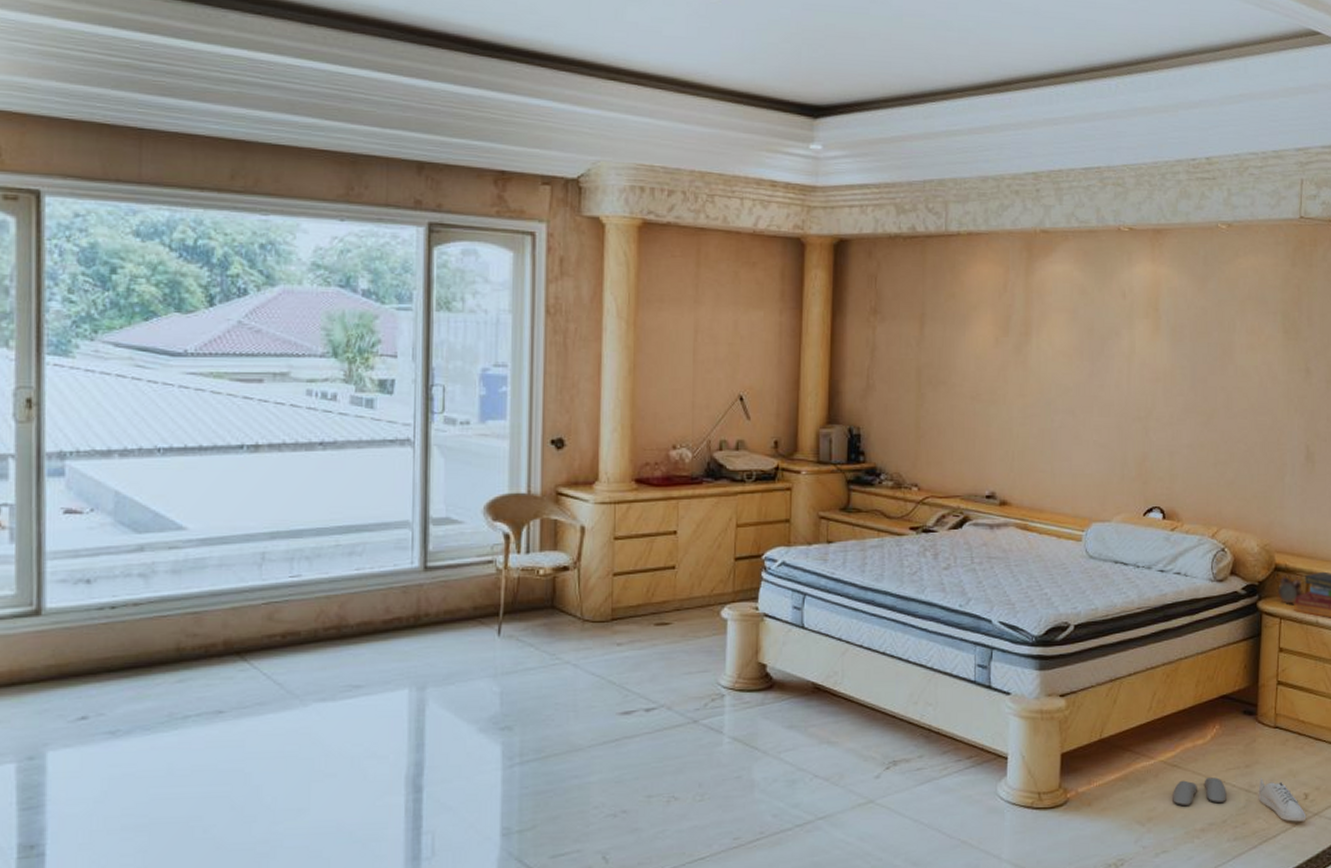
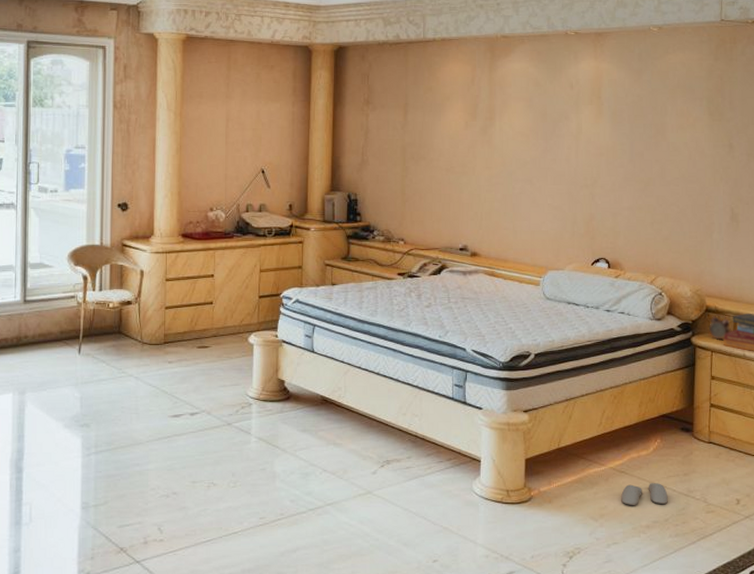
shoe: present [1258,777,1307,822] -> none [695,484,739,523]

